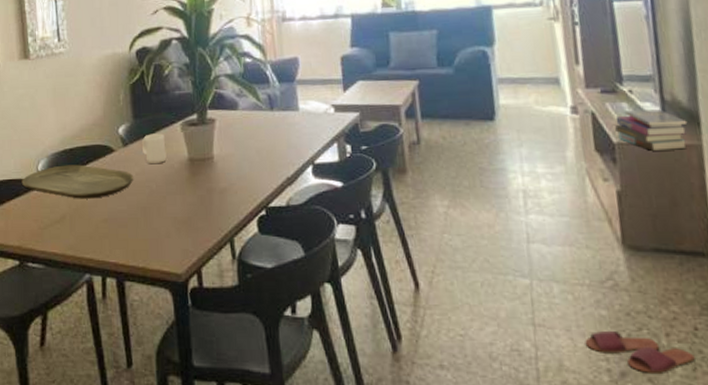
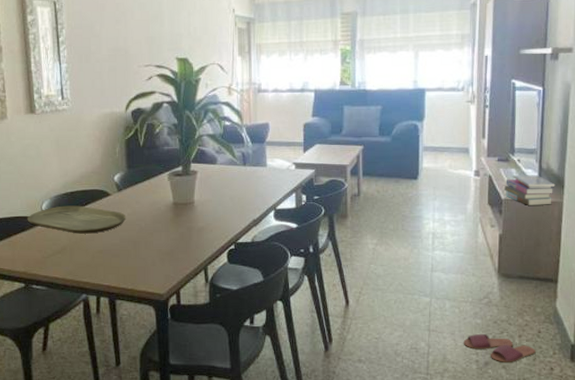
cup: present [141,133,167,165] -> none [133,181,155,207]

